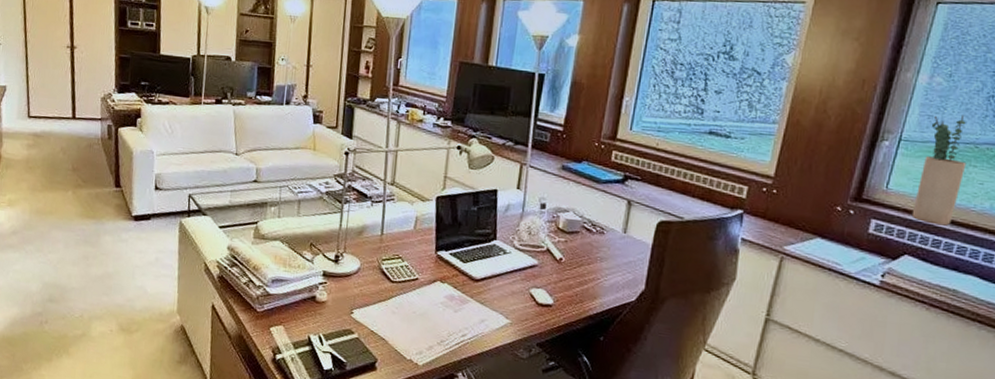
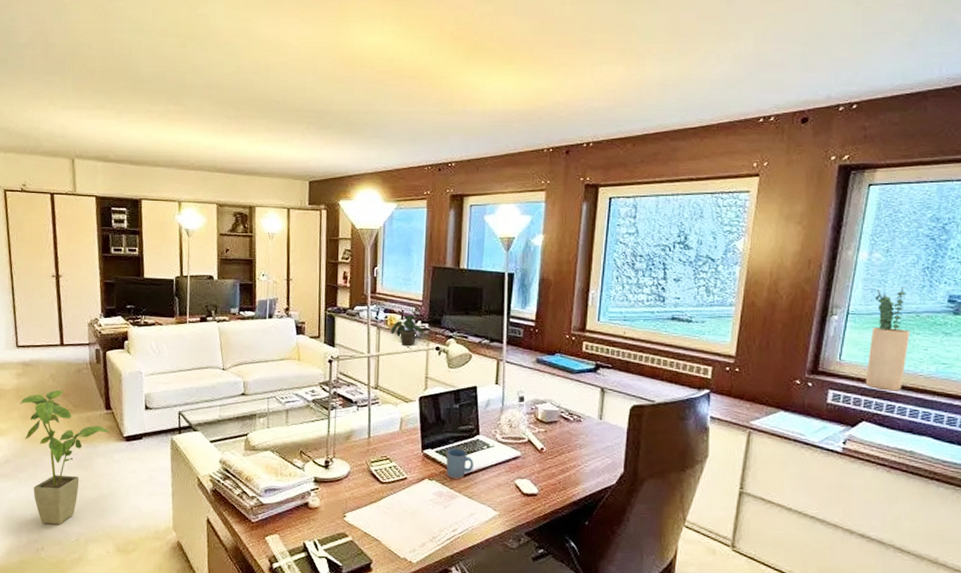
house plant: none [30,163,119,300] -> present [20,389,110,525]
potted plant: none [411,111,454,144] -> present [391,315,431,347]
mug: none [459,251,488,284] -> present [446,448,473,479]

